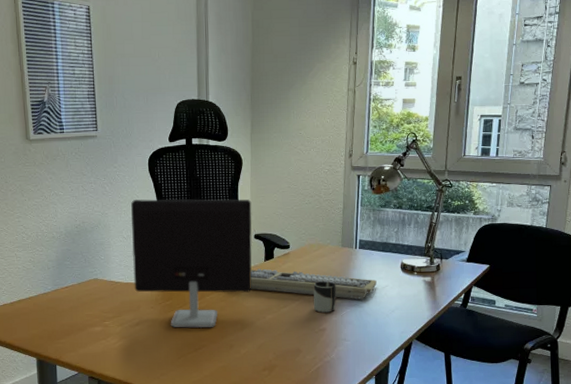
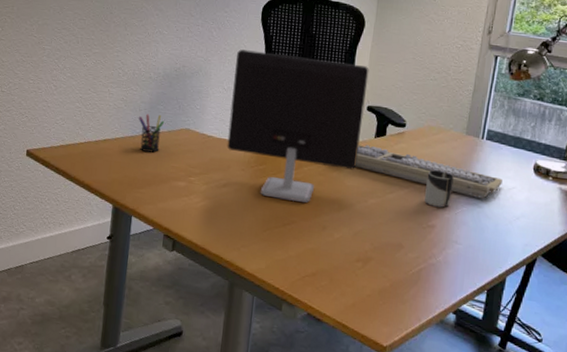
pen holder: none [47,270,74,305] -> present [138,114,165,153]

